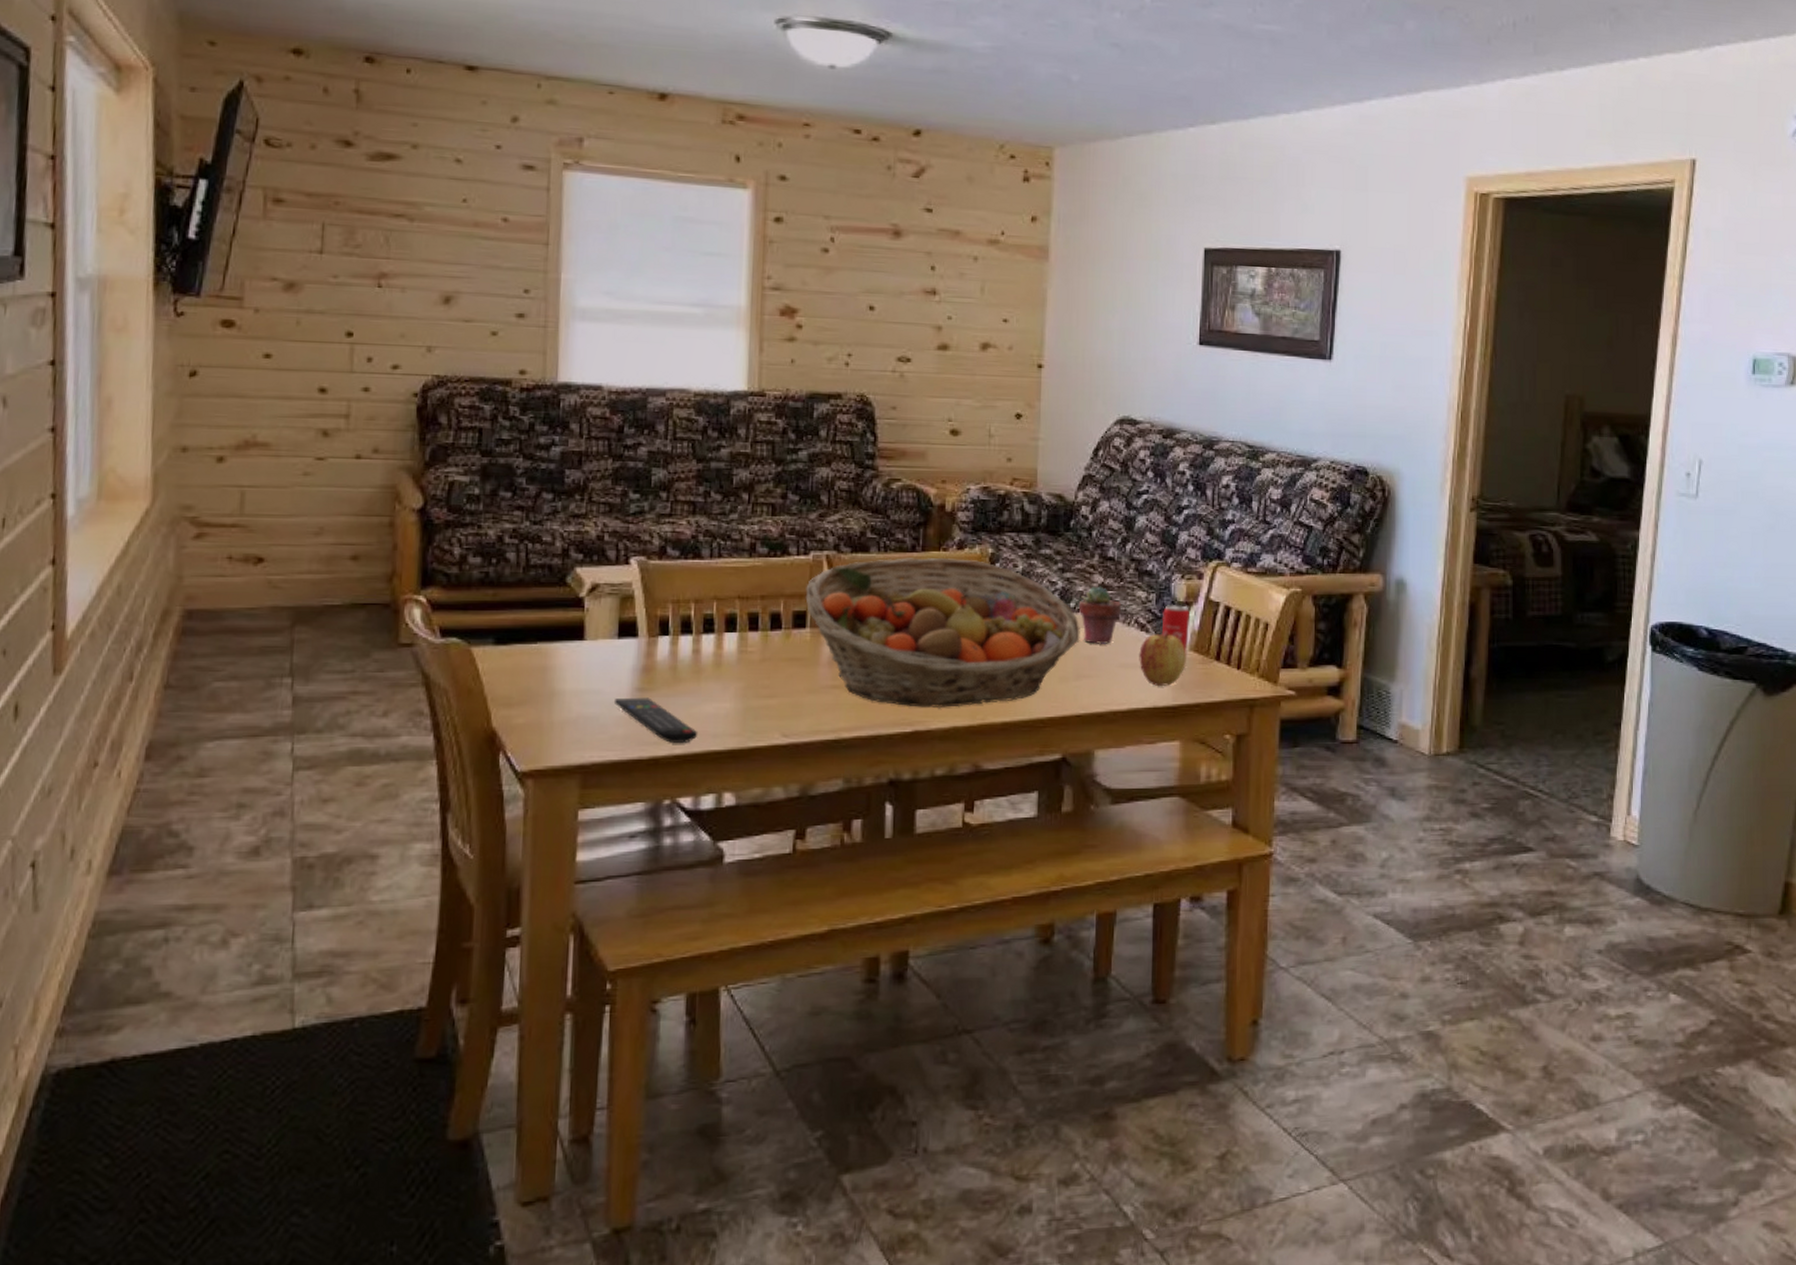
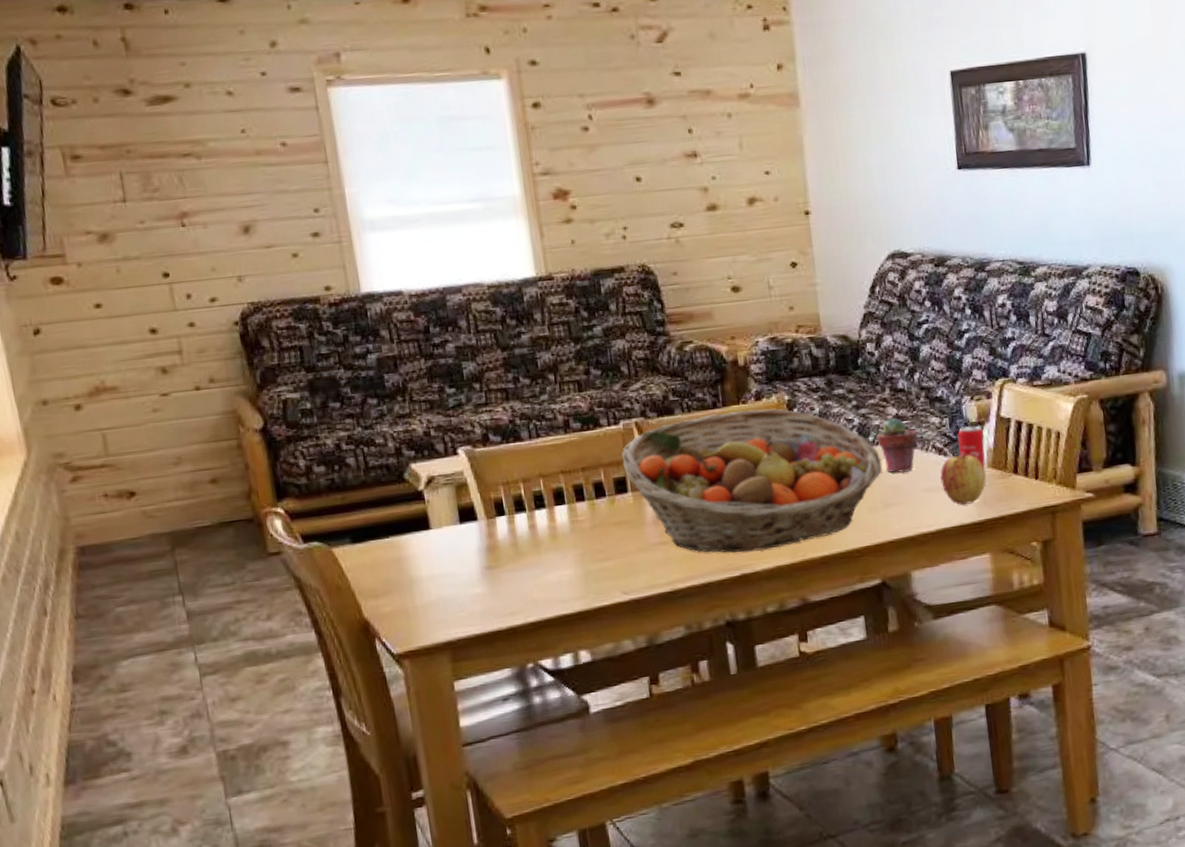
remote control: present [615,697,698,743] -> none [467,574,548,612]

